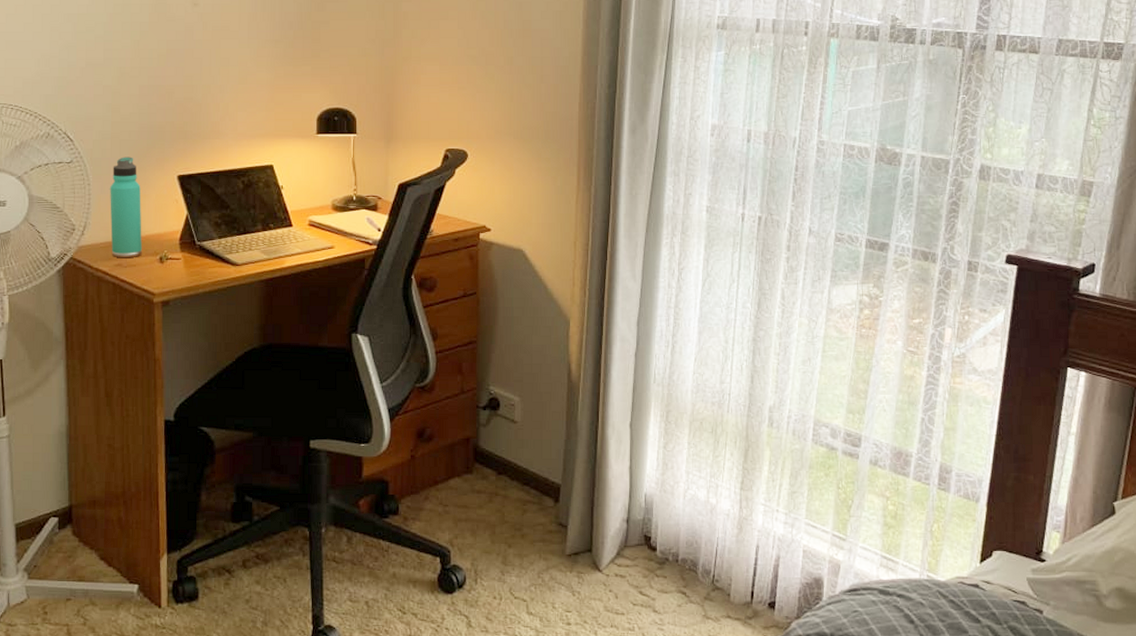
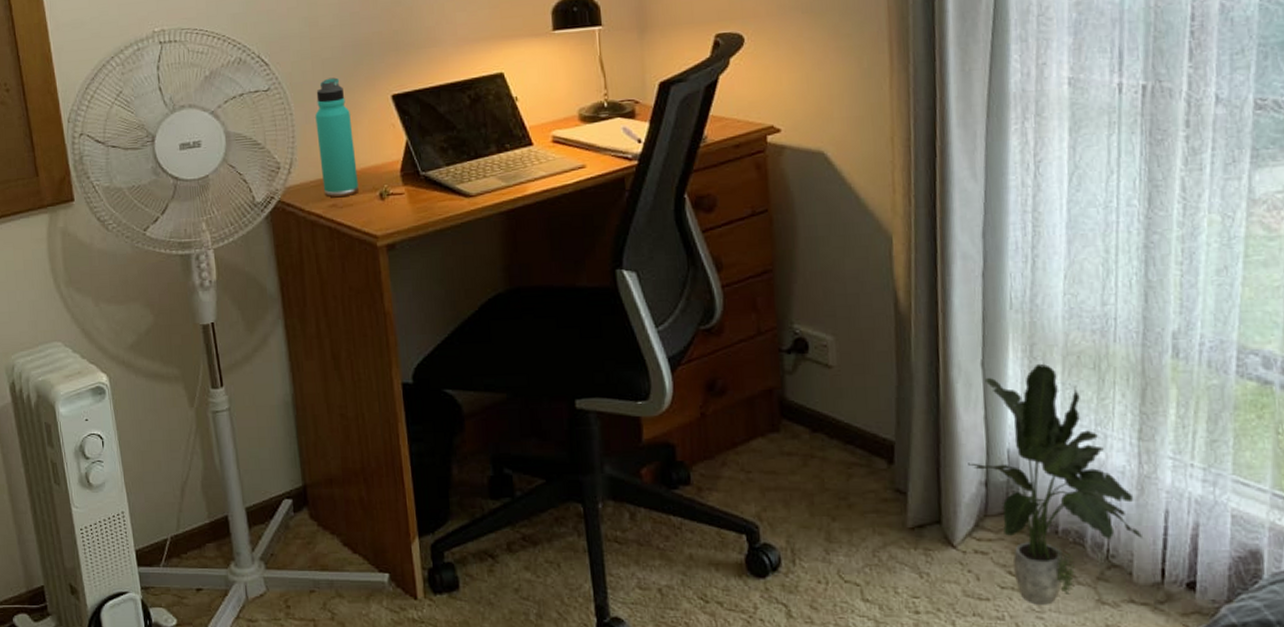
potted plant: none [615,426,739,619] -> present [968,363,1142,605]

